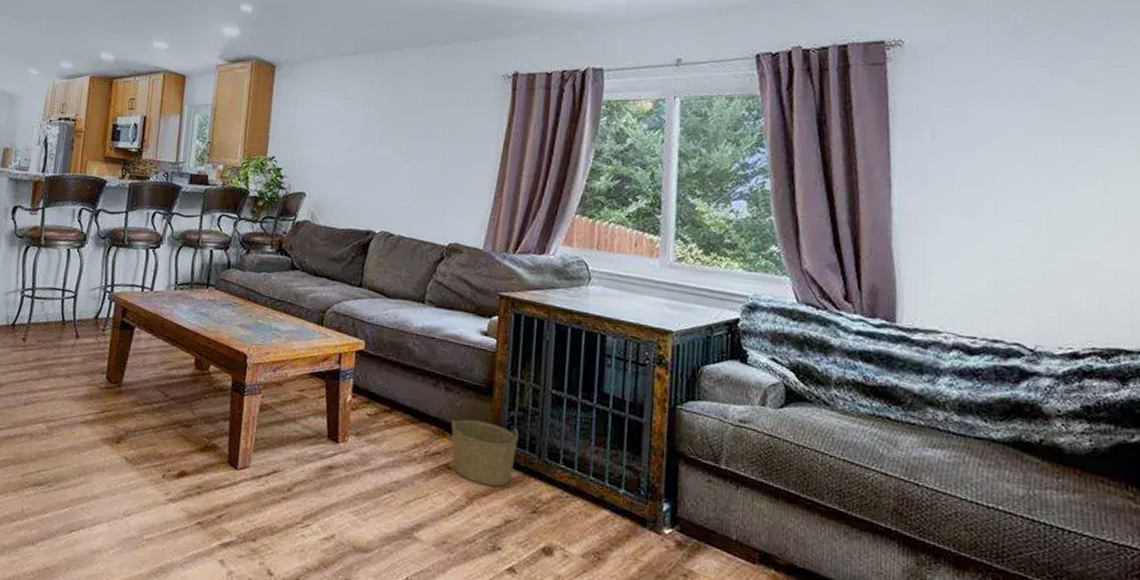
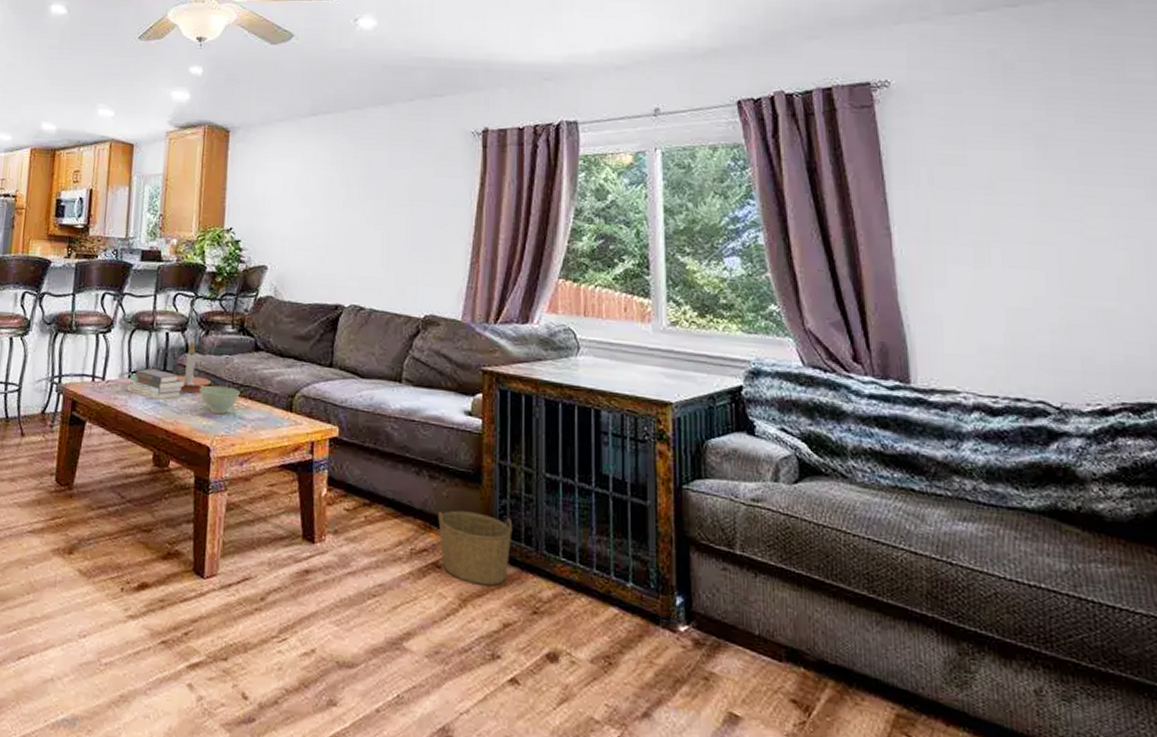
books: none [172,282,226,311] -> present [126,368,185,400]
candle holder: none [218,258,251,306] -> present [176,340,212,393]
bowl: none [239,299,276,326] -> present [199,385,240,415]

